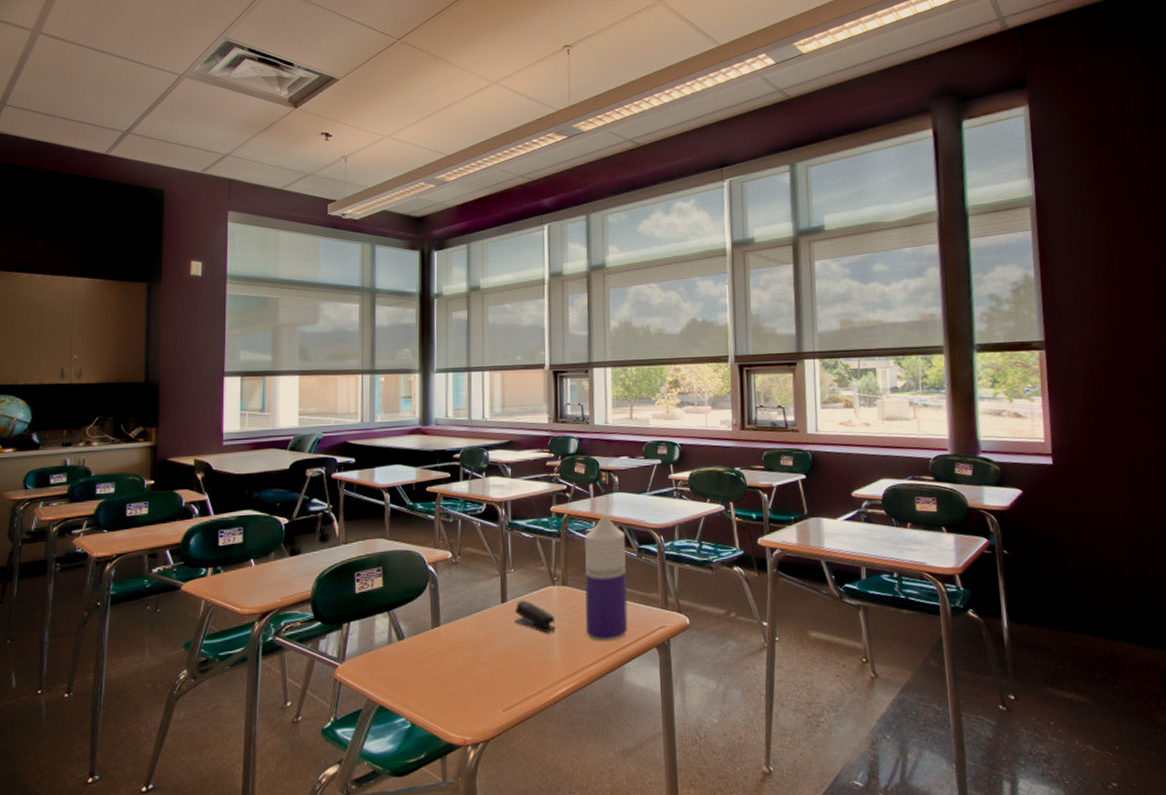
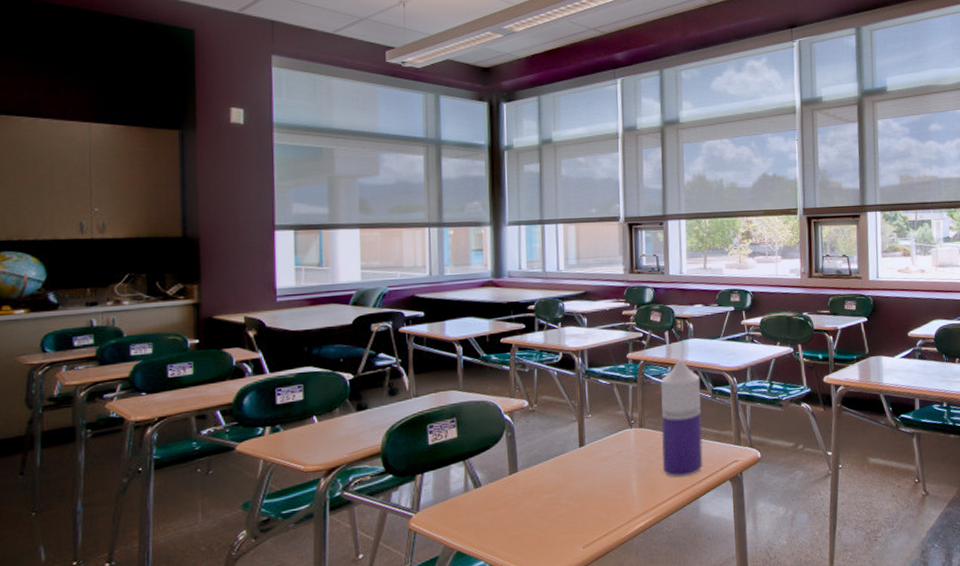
stapler: present [514,600,557,633] -> none [593,443,634,473]

